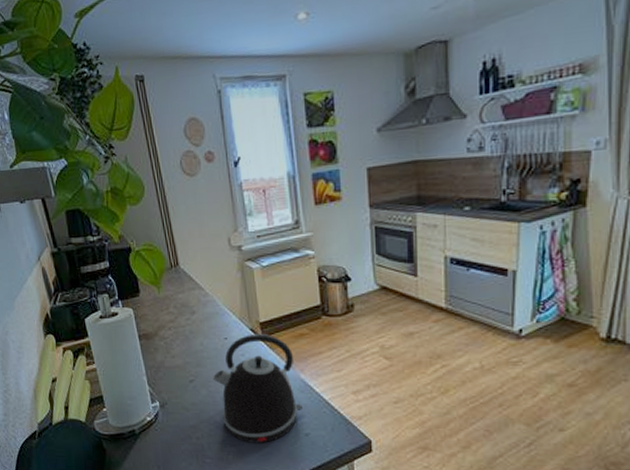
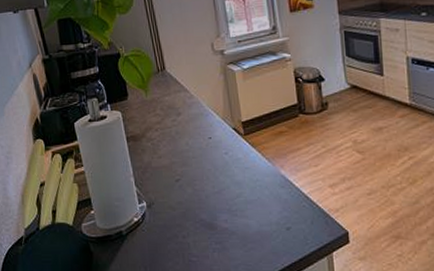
kettle: present [212,333,303,443] -> none [197,132,283,239]

